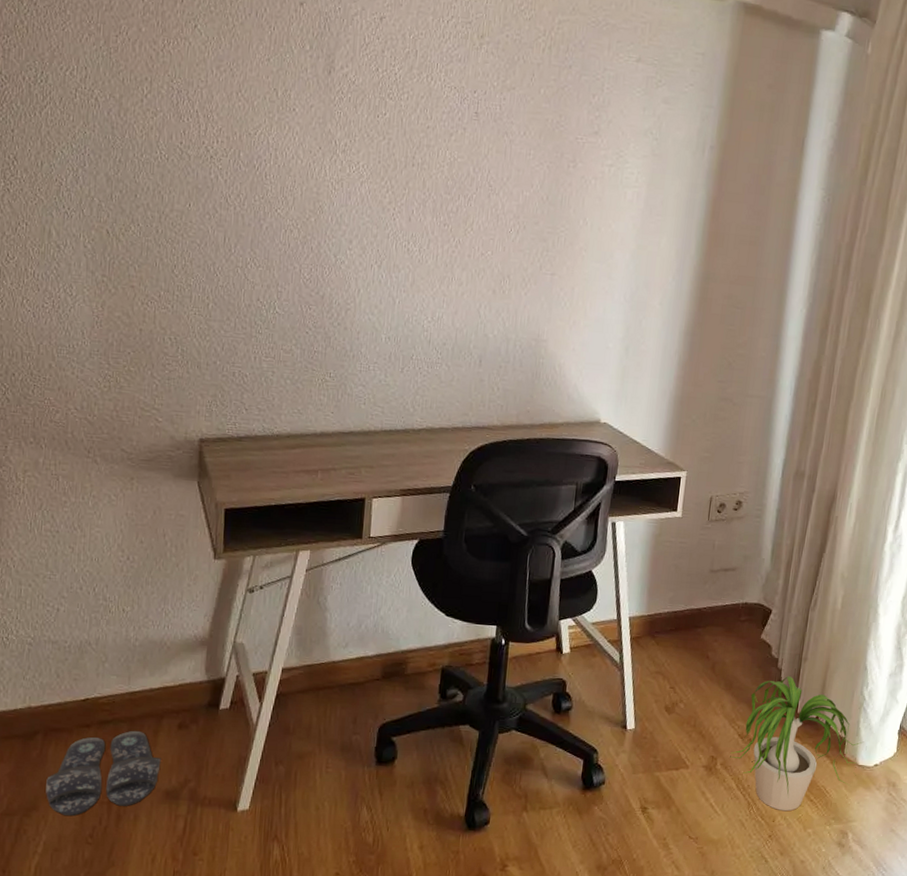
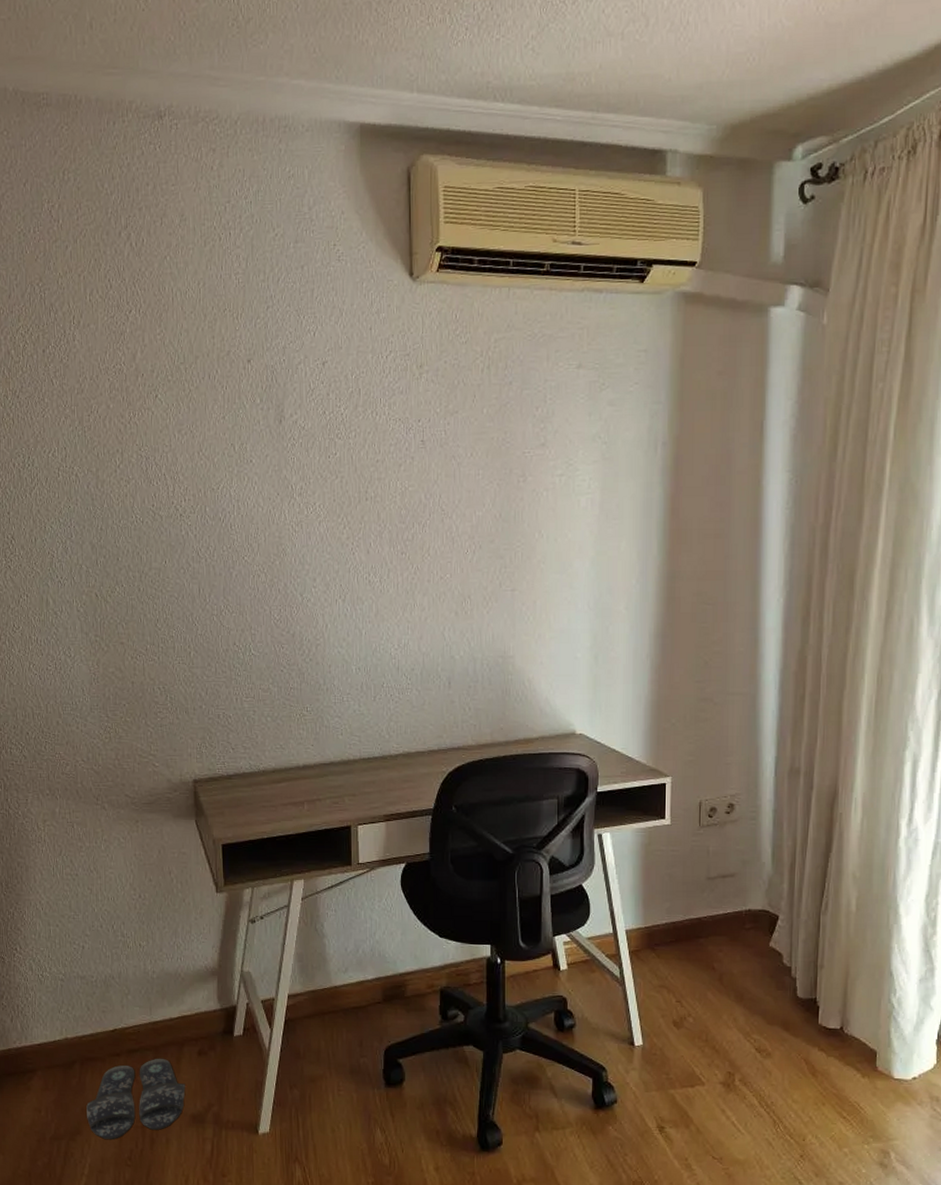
potted plant: present [730,676,862,812] -> none [748,985,895,1130]

